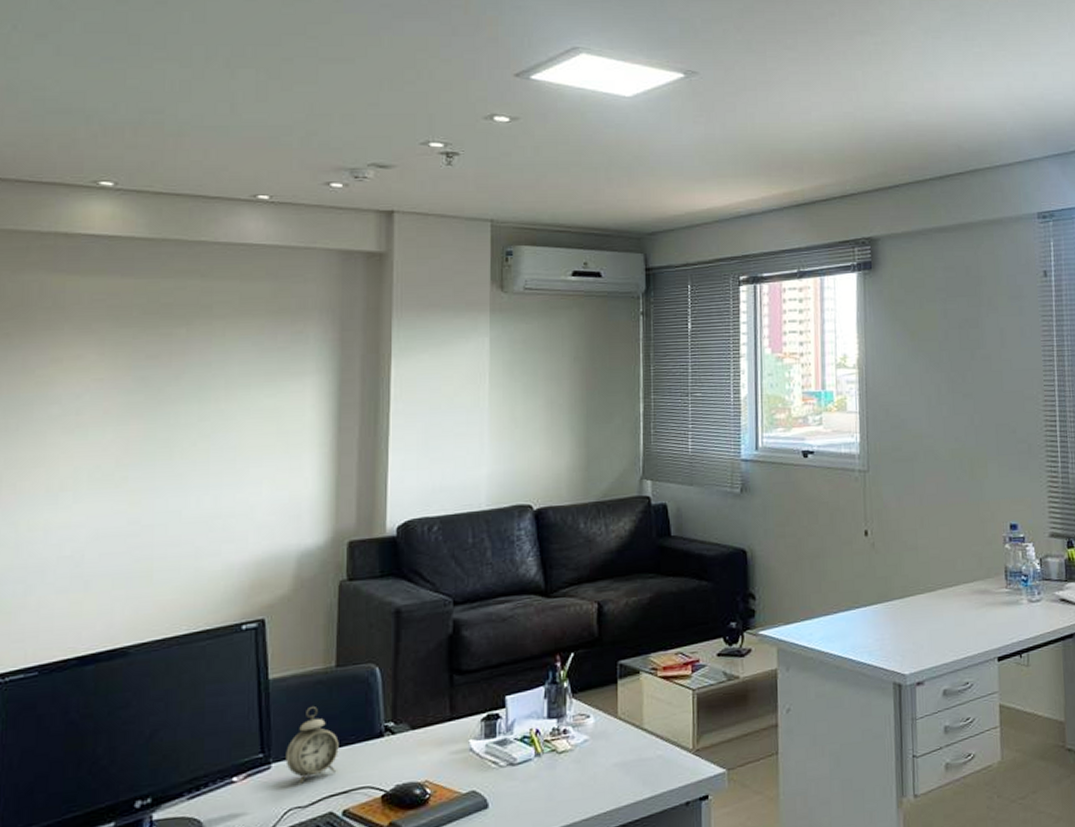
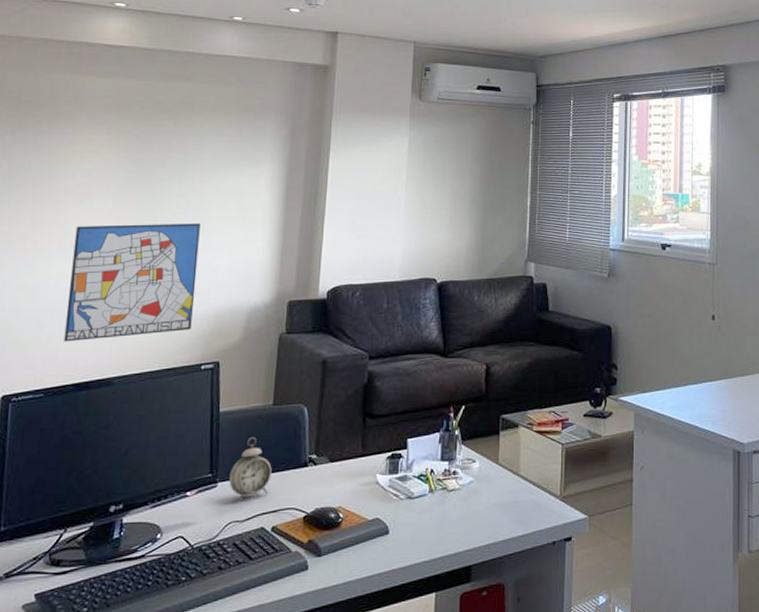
wall art: none [60,453,230,607] -> present [63,223,200,342]

